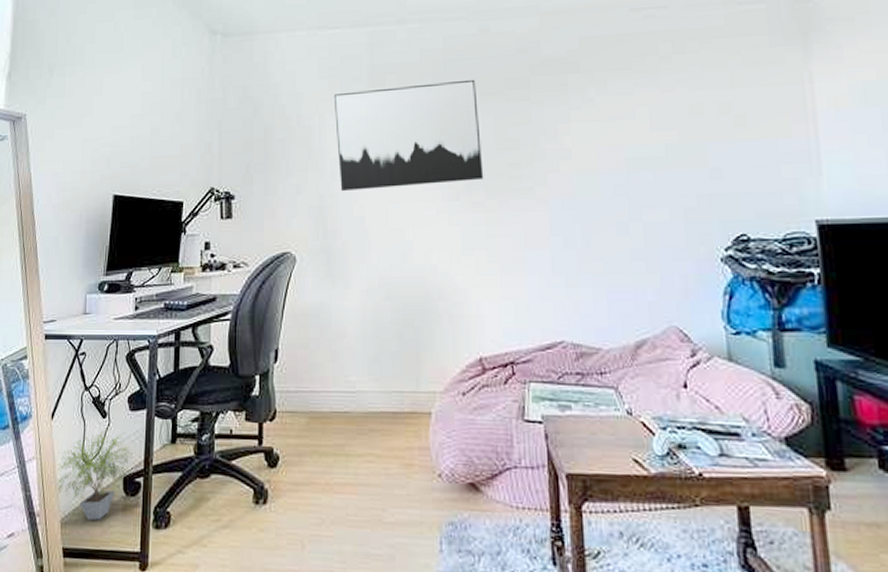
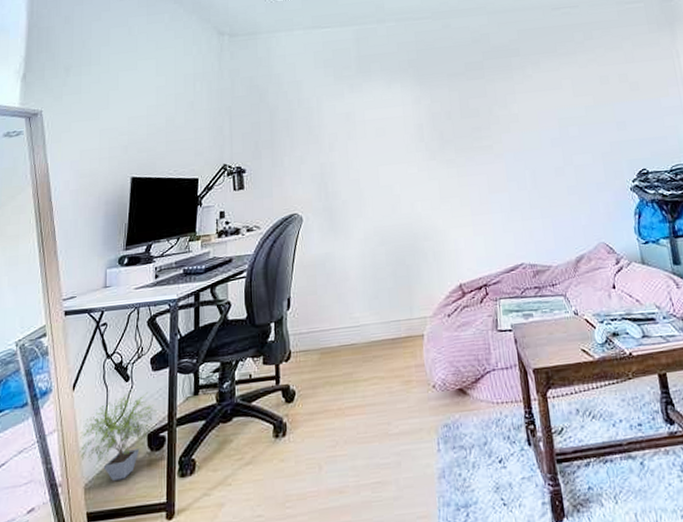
wall art: present [333,79,484,192] -> none [328,64,454,160]

